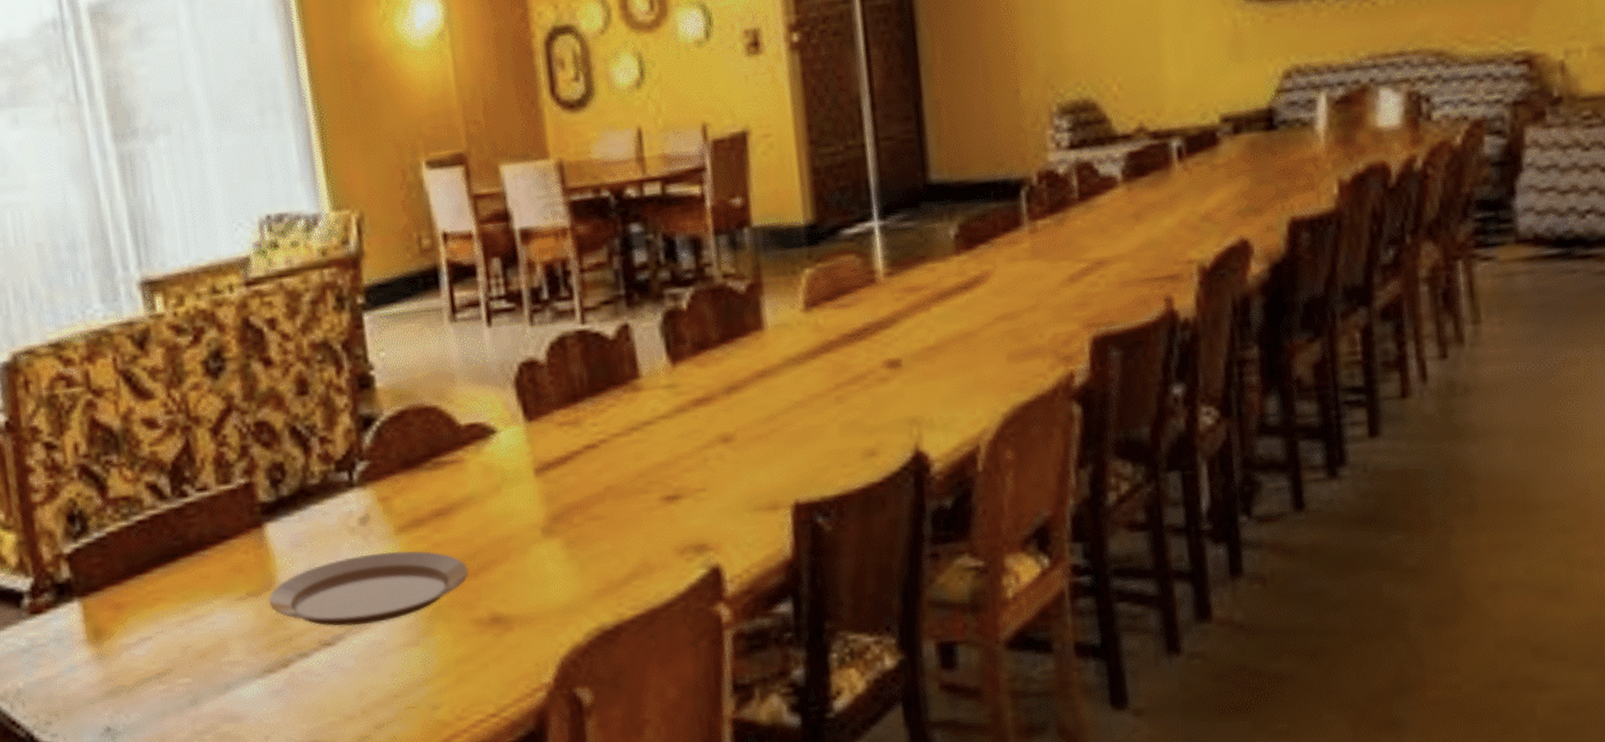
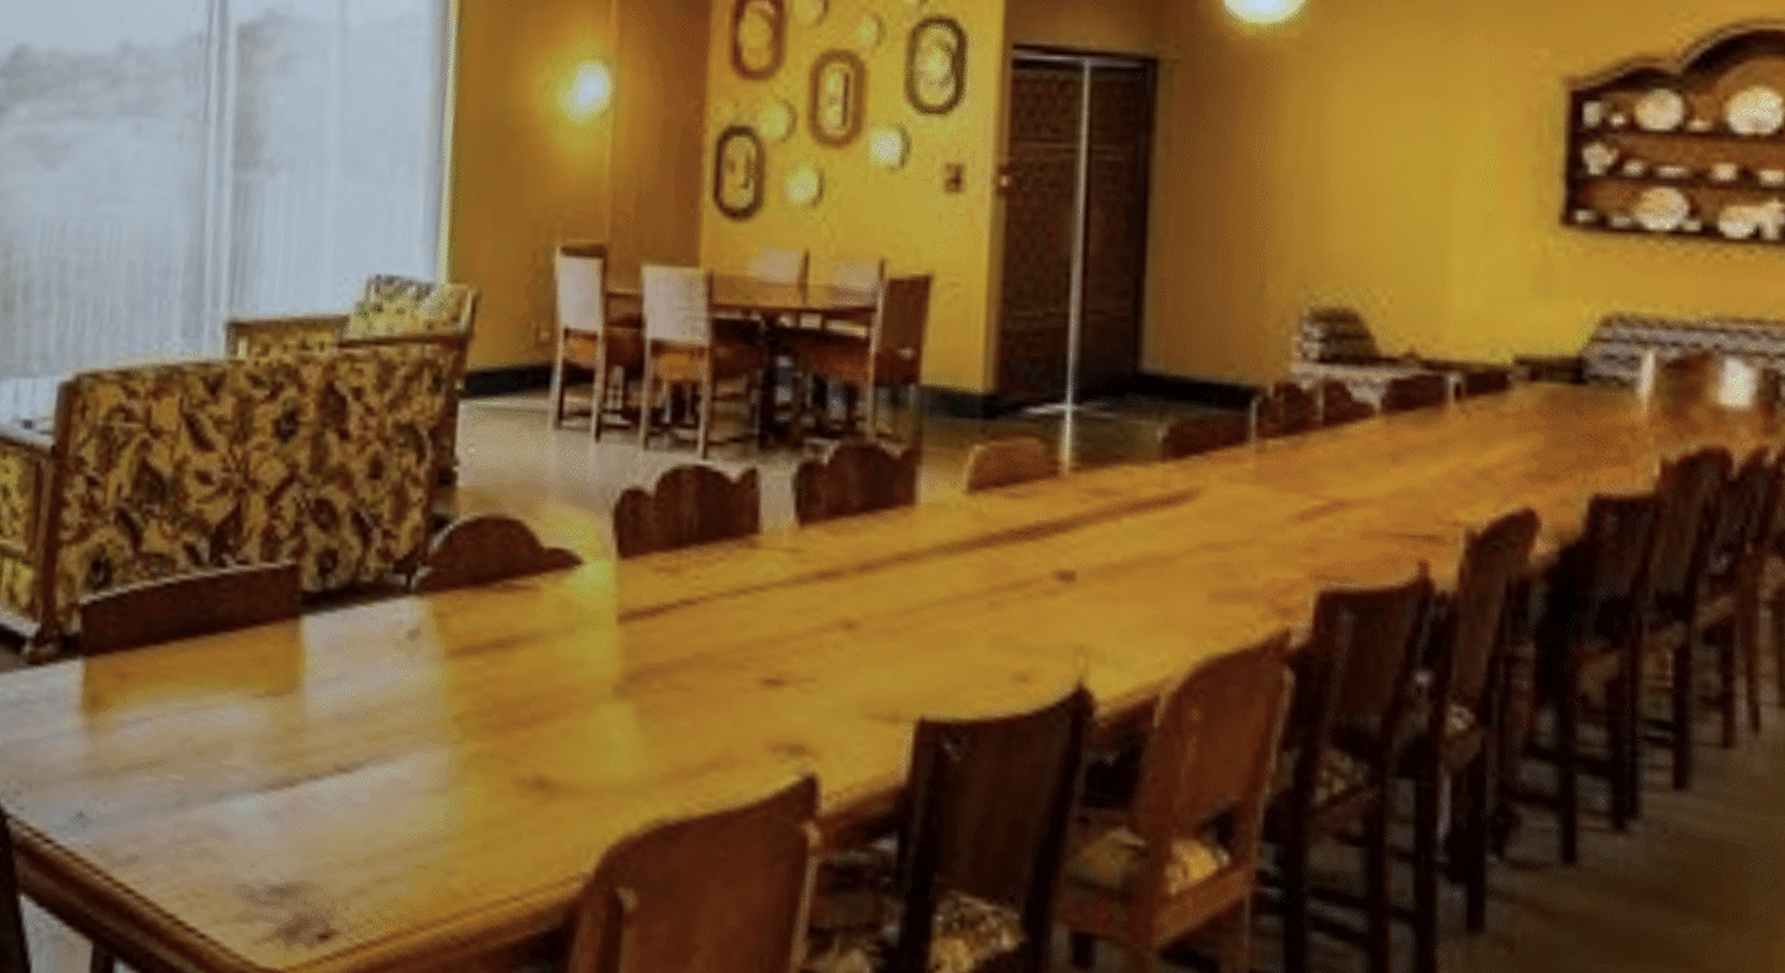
plate: present [269,550,469,626] -> none [288,673,520,758]

